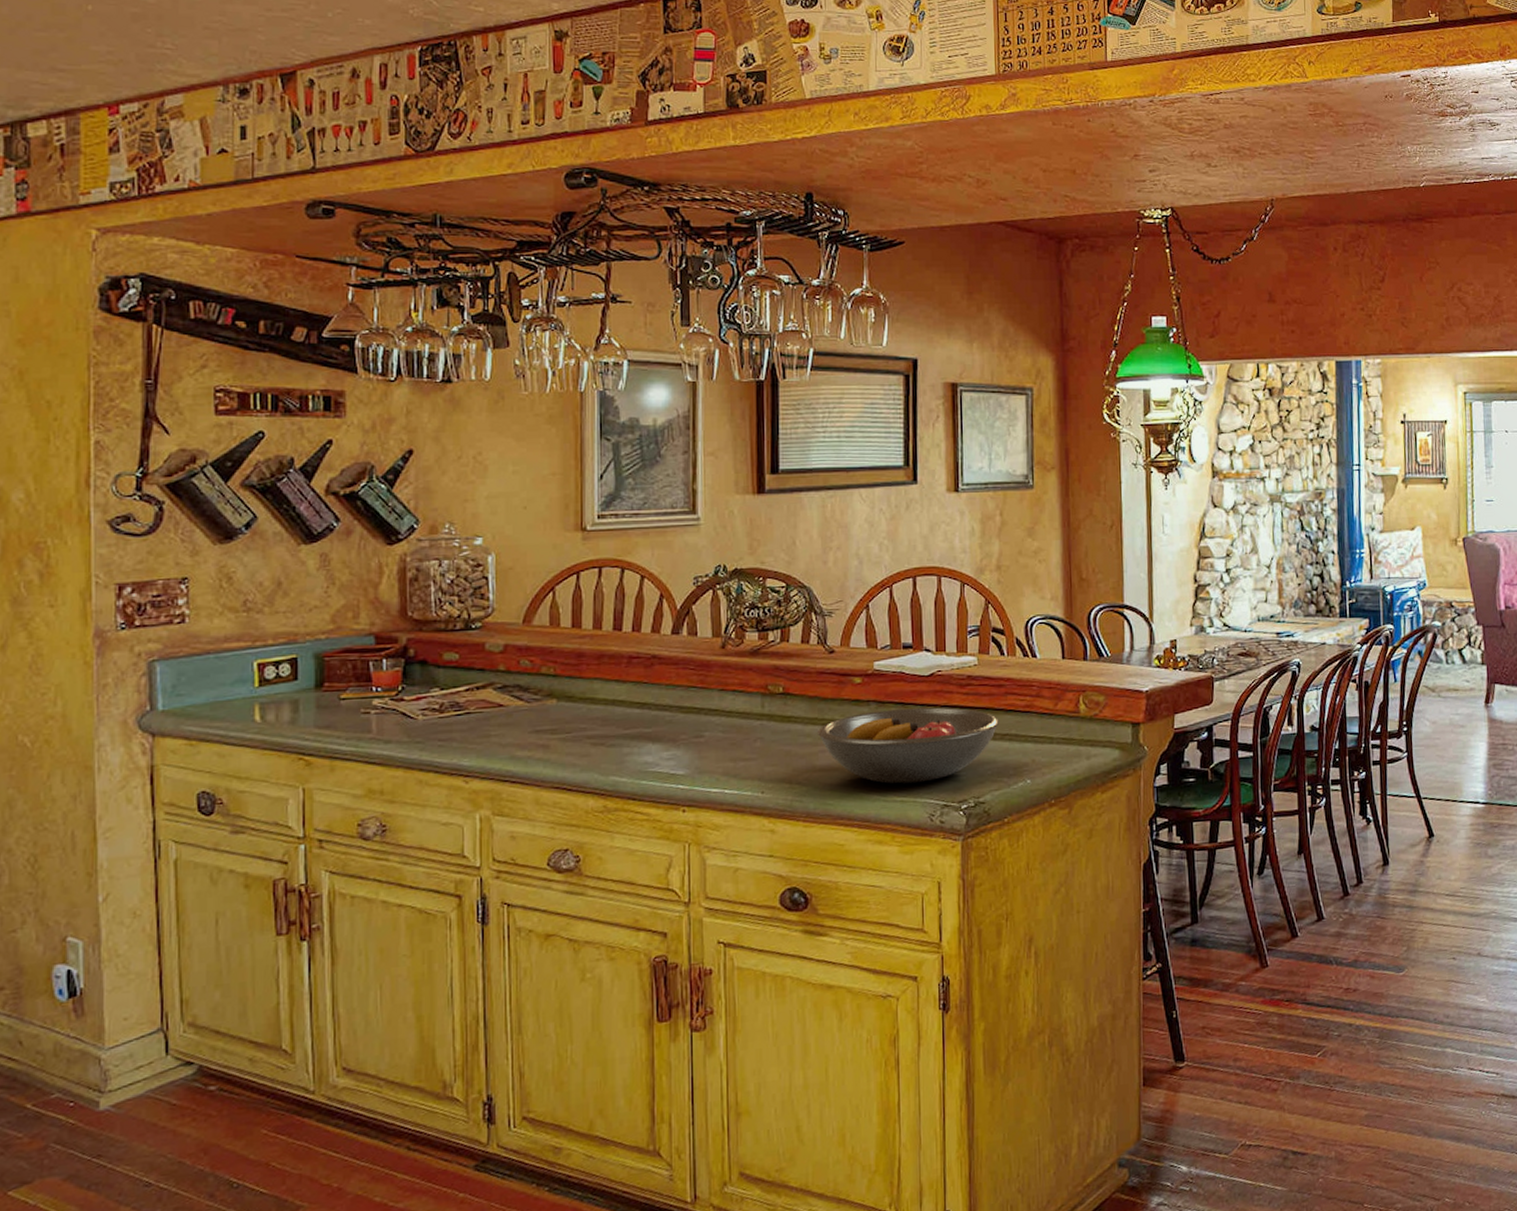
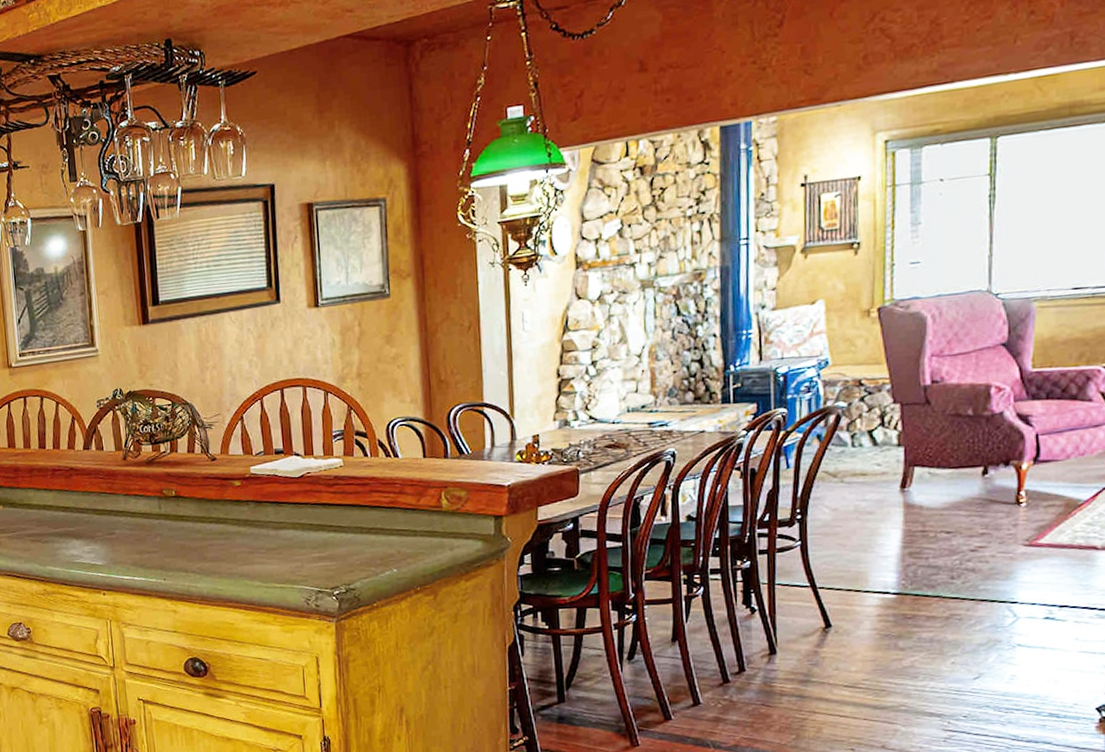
fruit bowl: present [818,707,1000,784] -> none [206,505,366,573]

